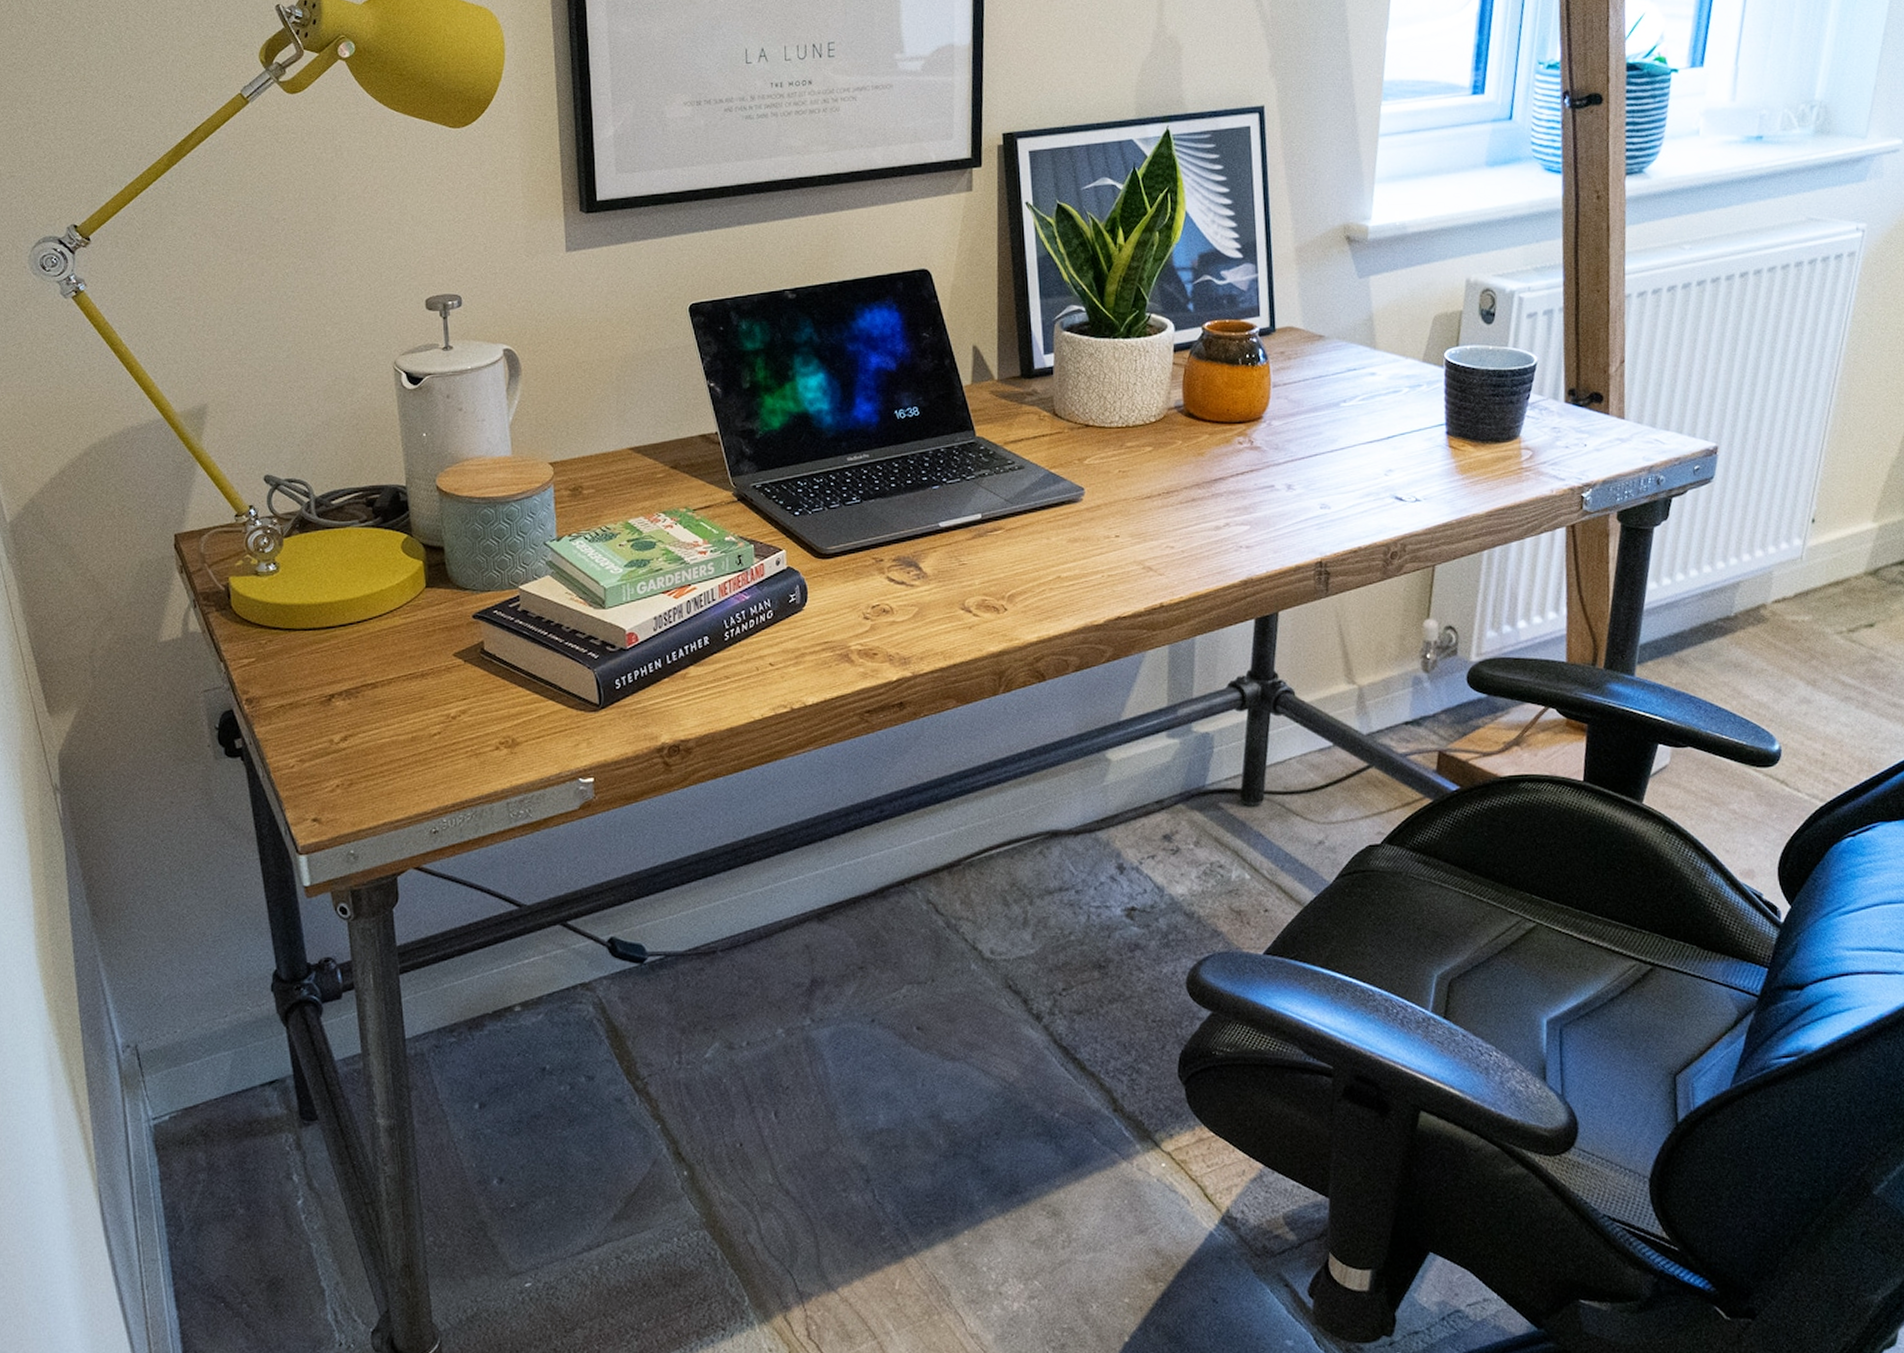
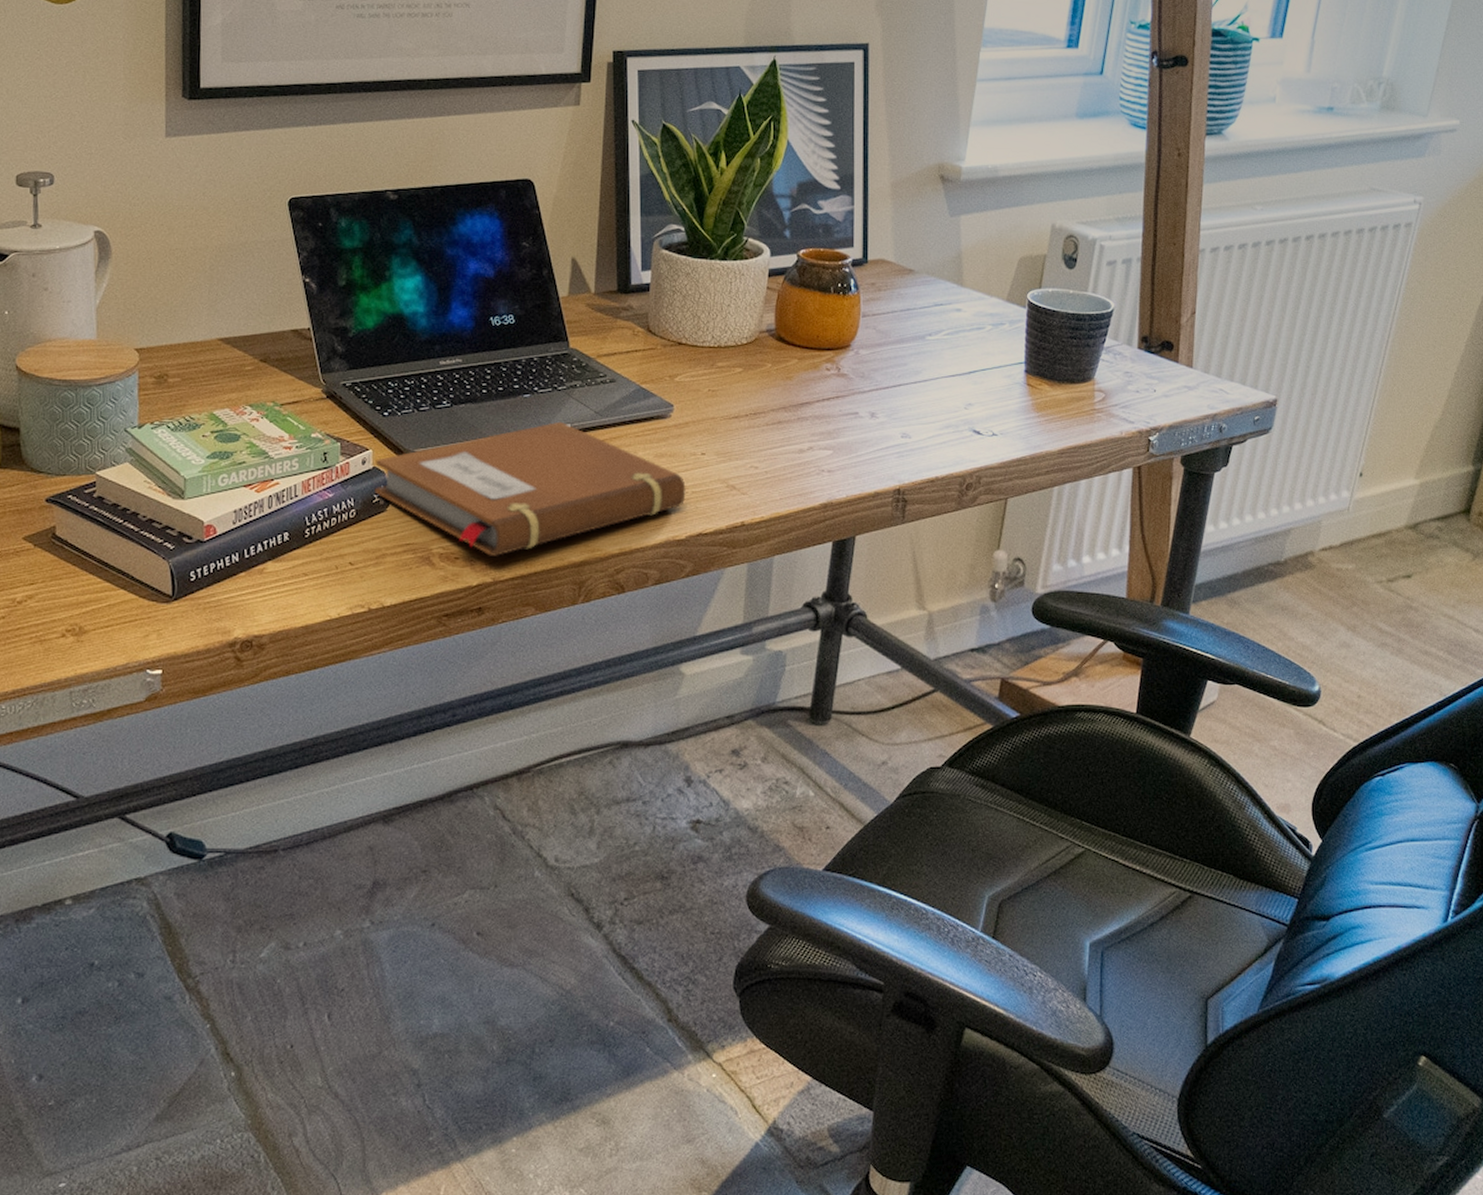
notebook: none [789,511,1102,650] -> present [374,421,686,556]

